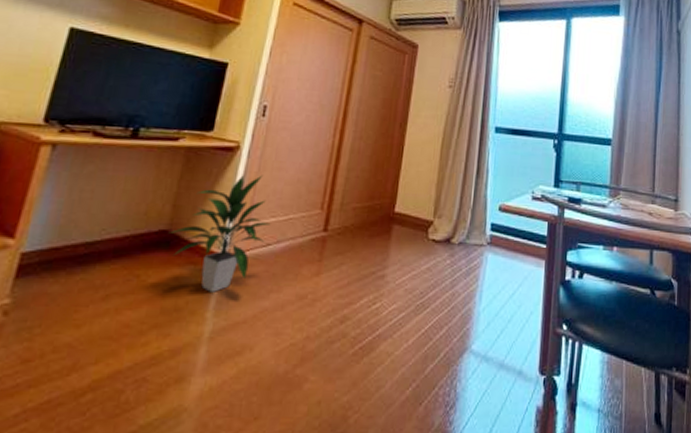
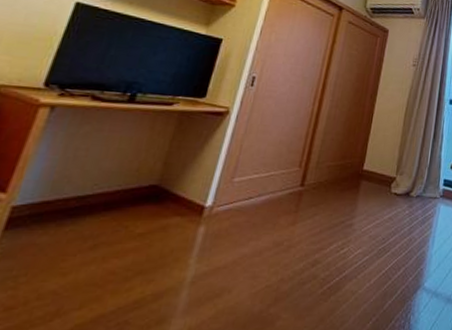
indoor plant: present [168,175,271,292] -> none [158,137,254,241]

